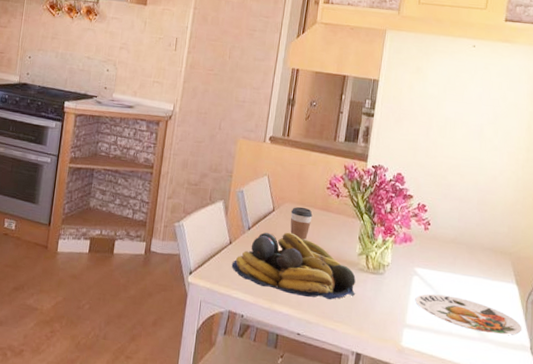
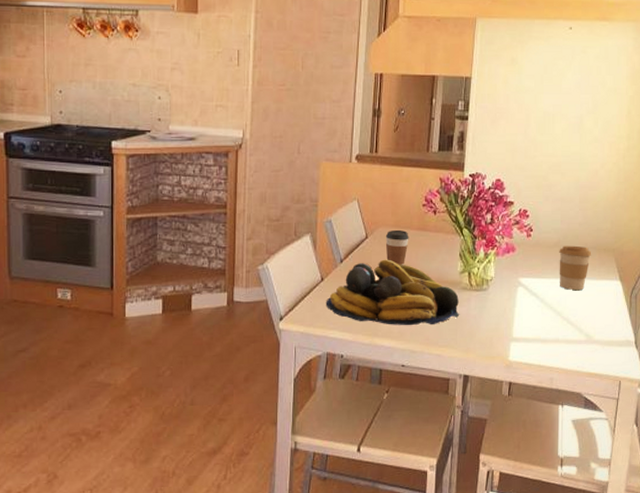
plate: present [415,293,522,335] -> none [520,302,627,335]
coffee cup: none [454,243,488,288] -> present [559,245,592,290]

